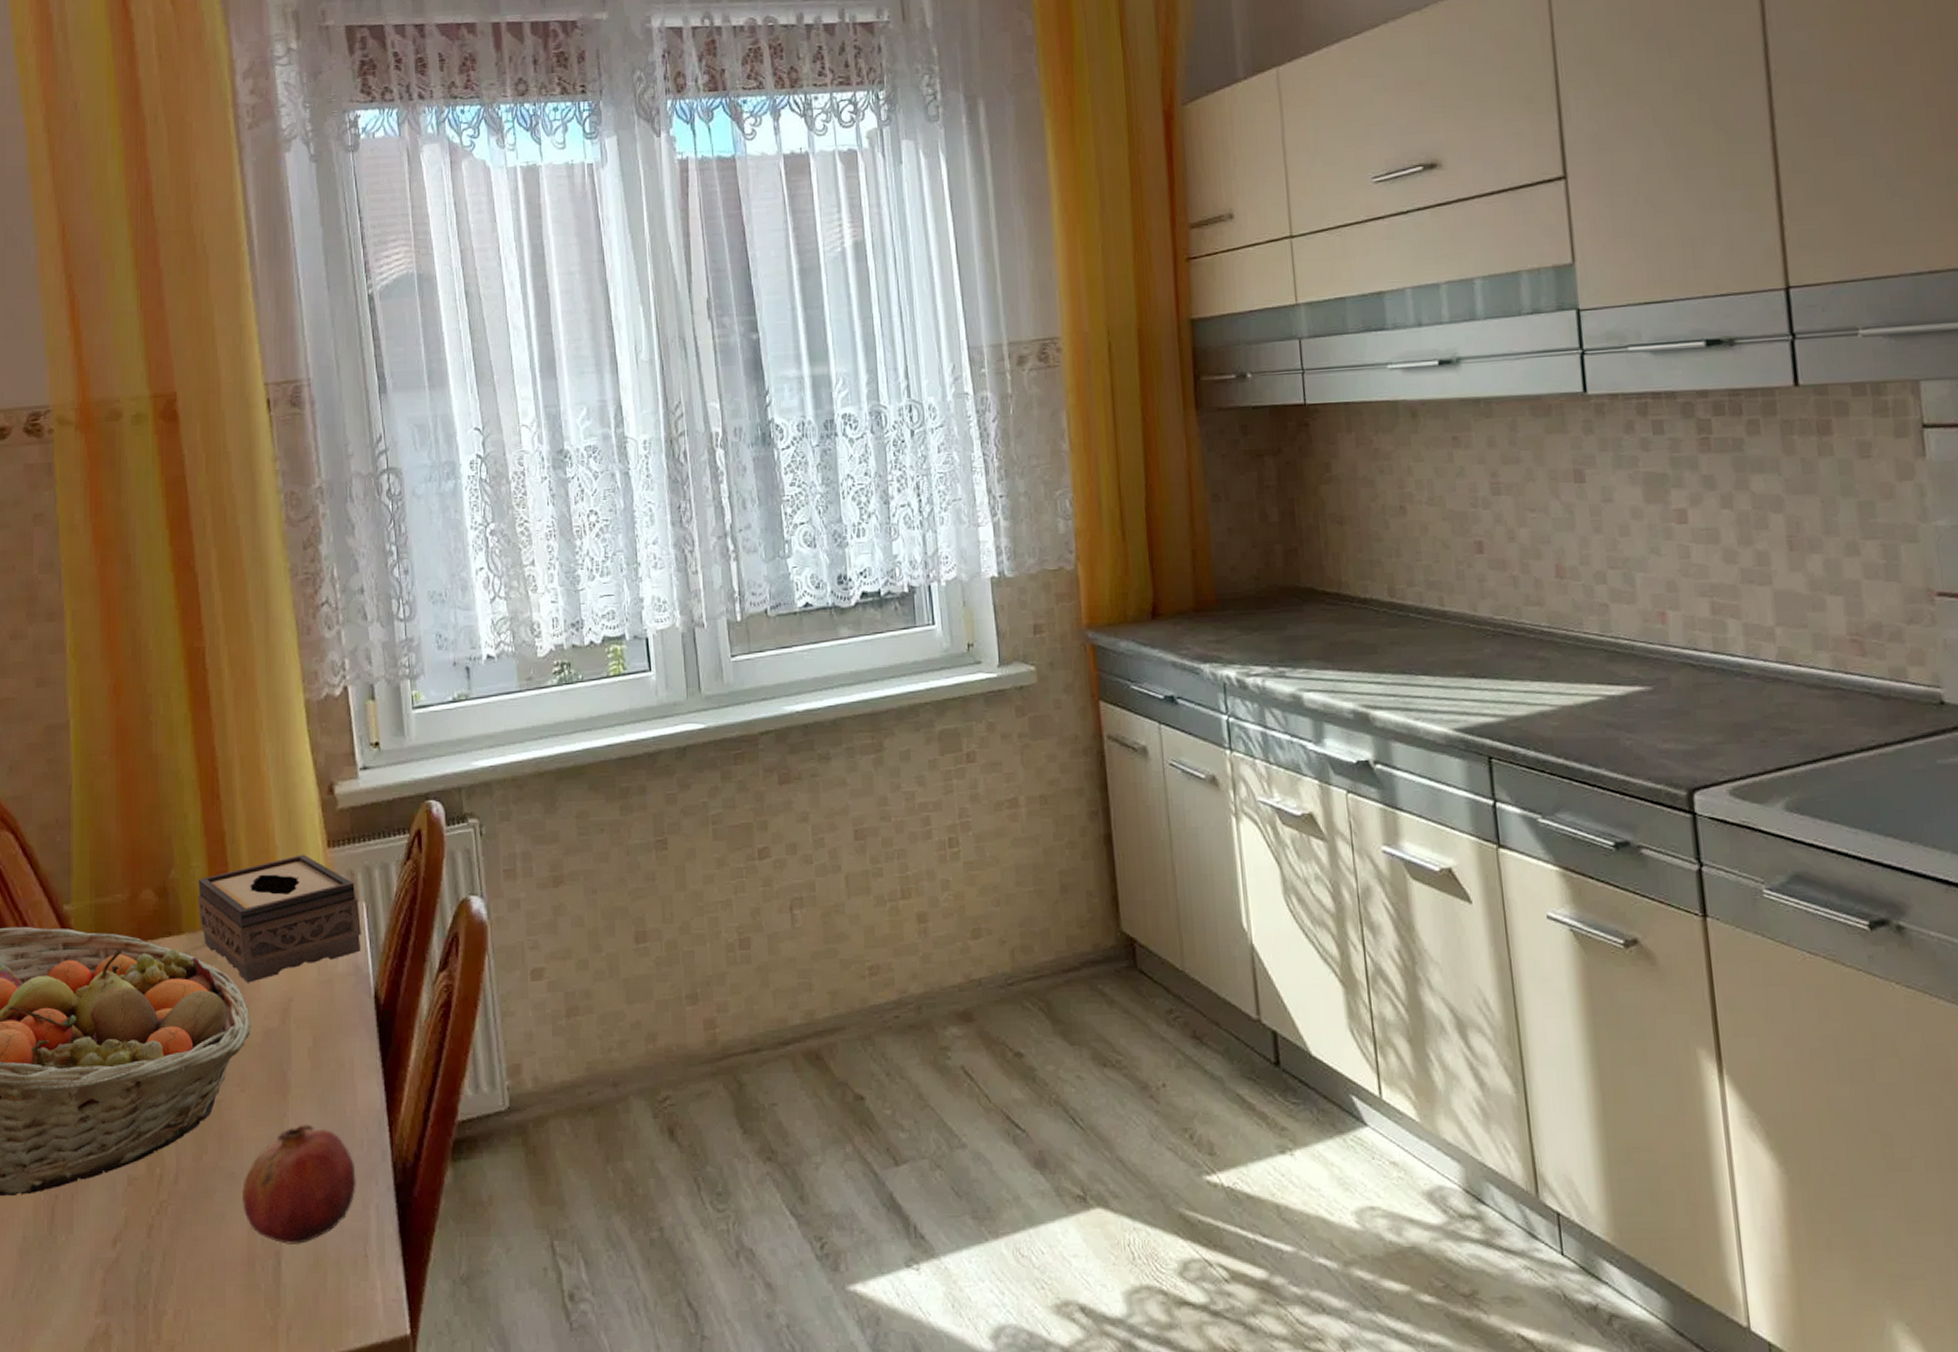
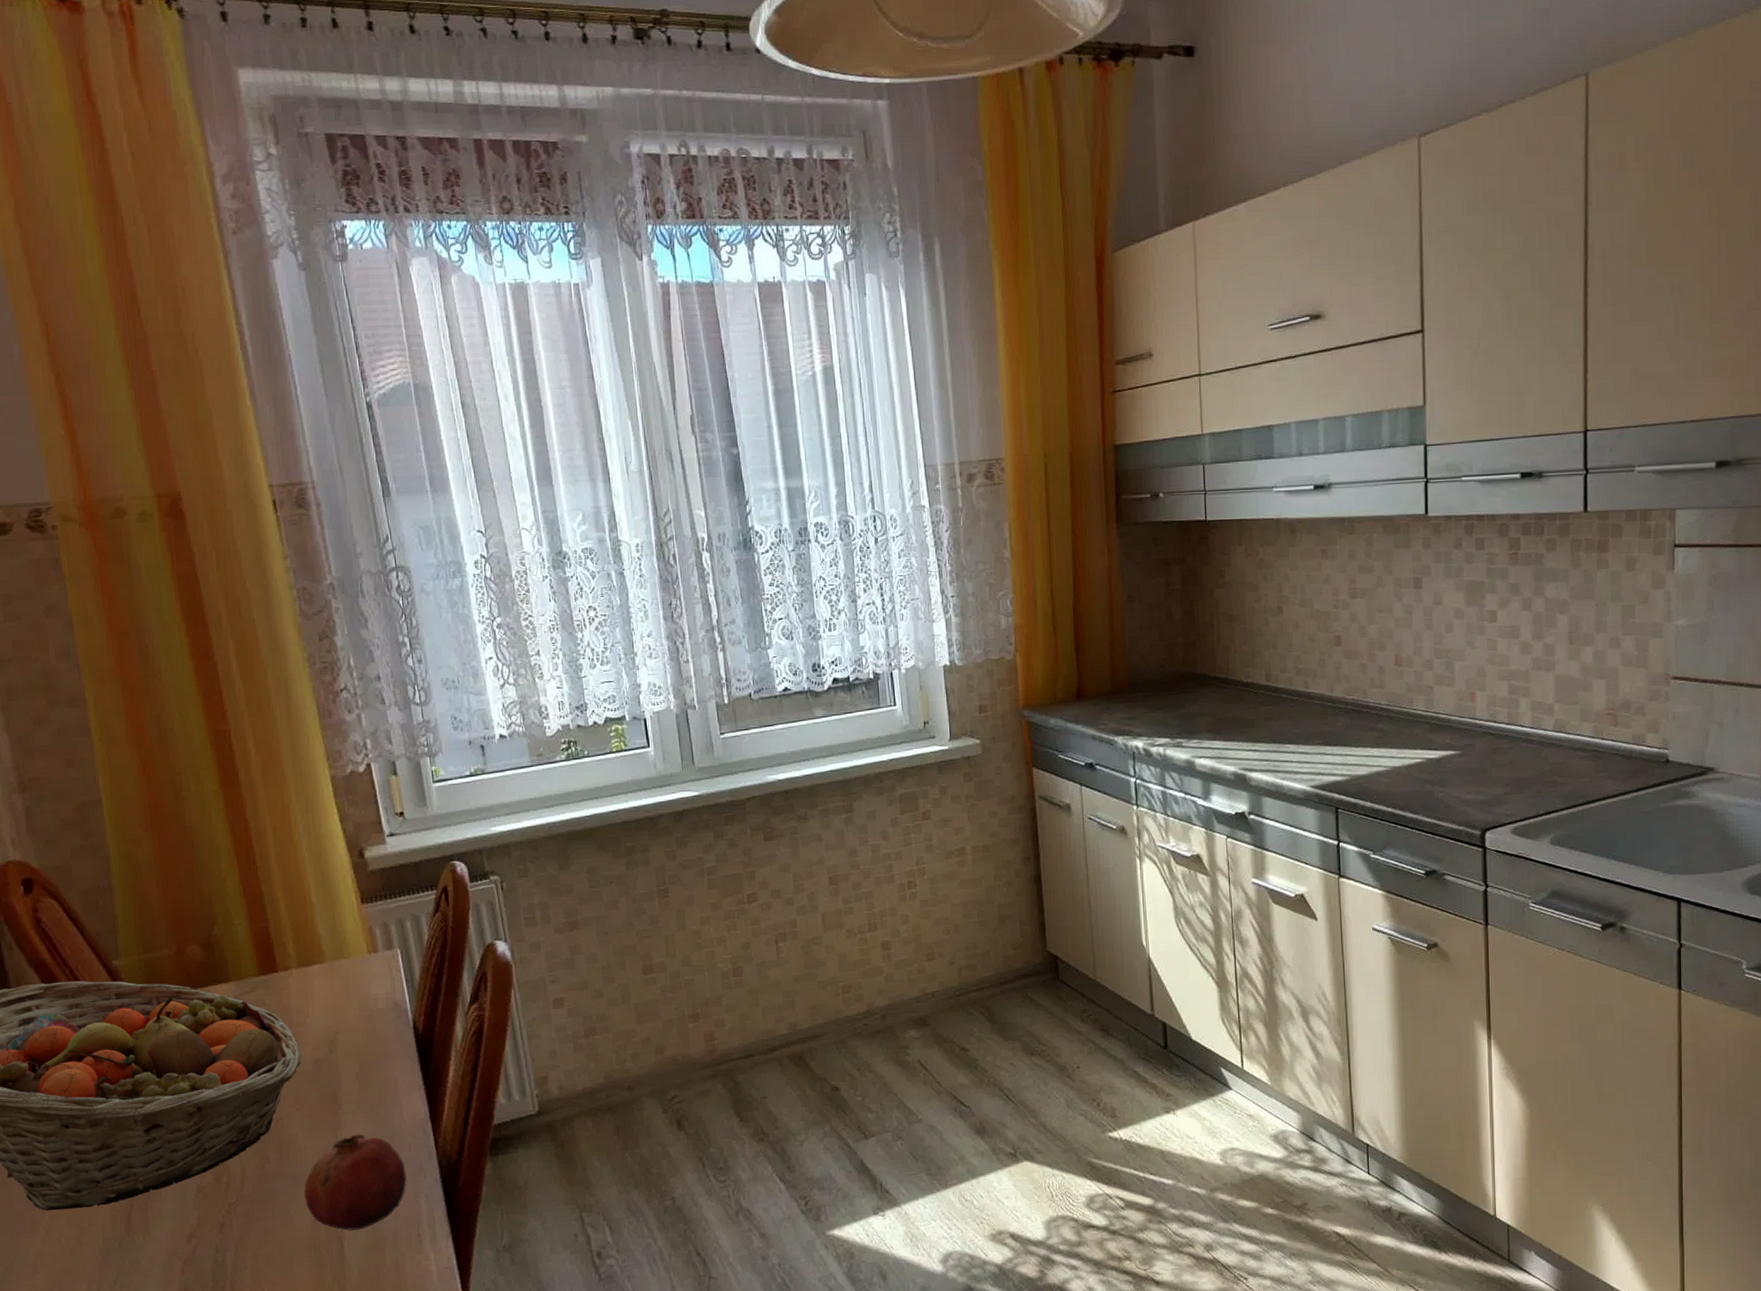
tissue box: present [198,854,362,983] -> none [241,910,399,1021]

